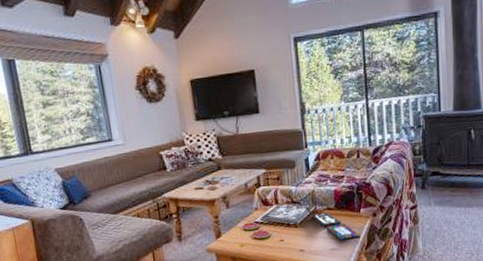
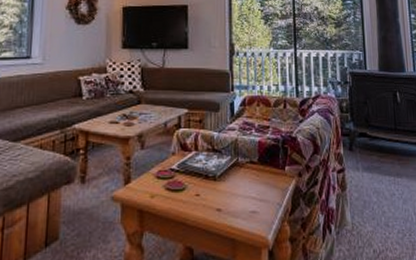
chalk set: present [301,204,361,242] -> none [223,154,285,204]

